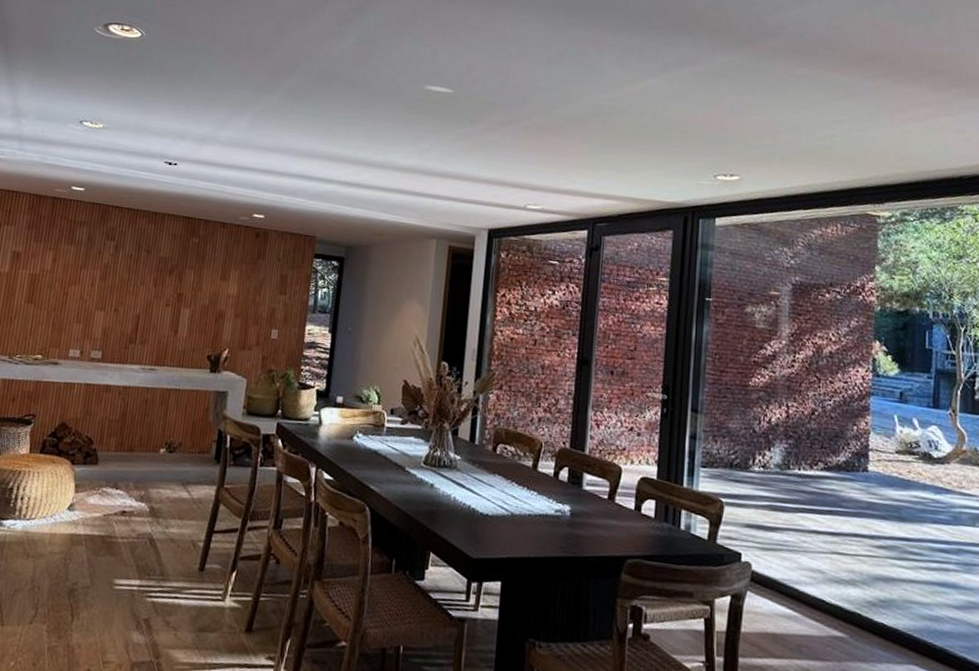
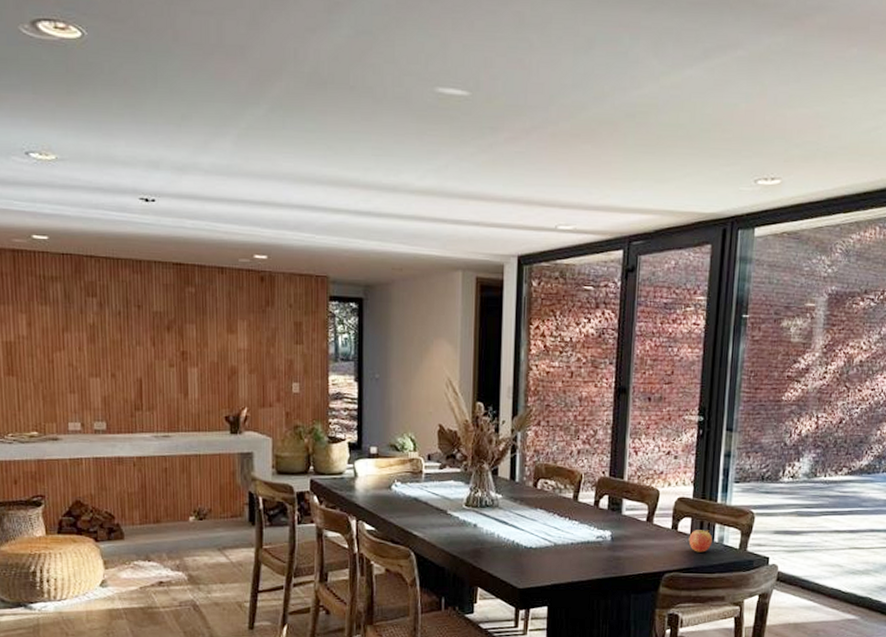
fruit: none [653,514,679,540] -> present [688,530,713,552]

